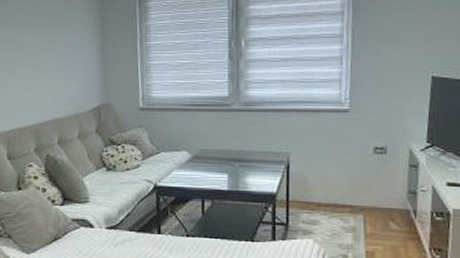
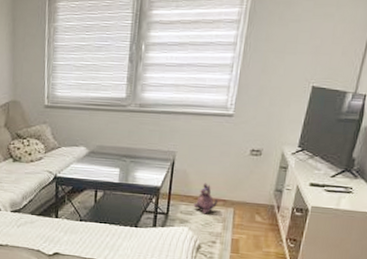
plush toy: none [316,186,345,223] -> present [193,183,219,214]

